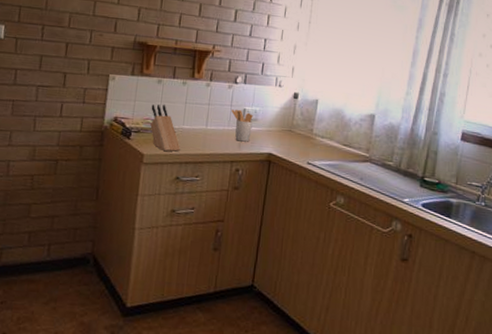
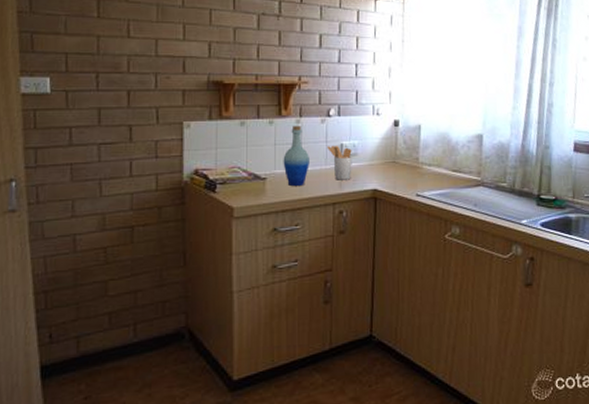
knife block: present [150,104,180,152] -> none [236,149,274,202]
bottle: none [191,88,215,143] -> present [283,126,309,187]

